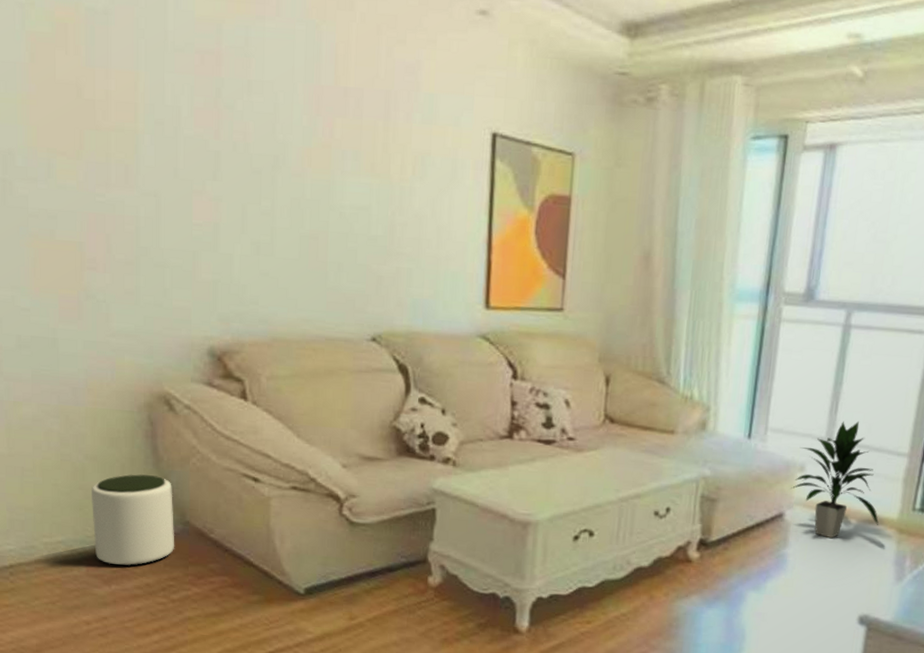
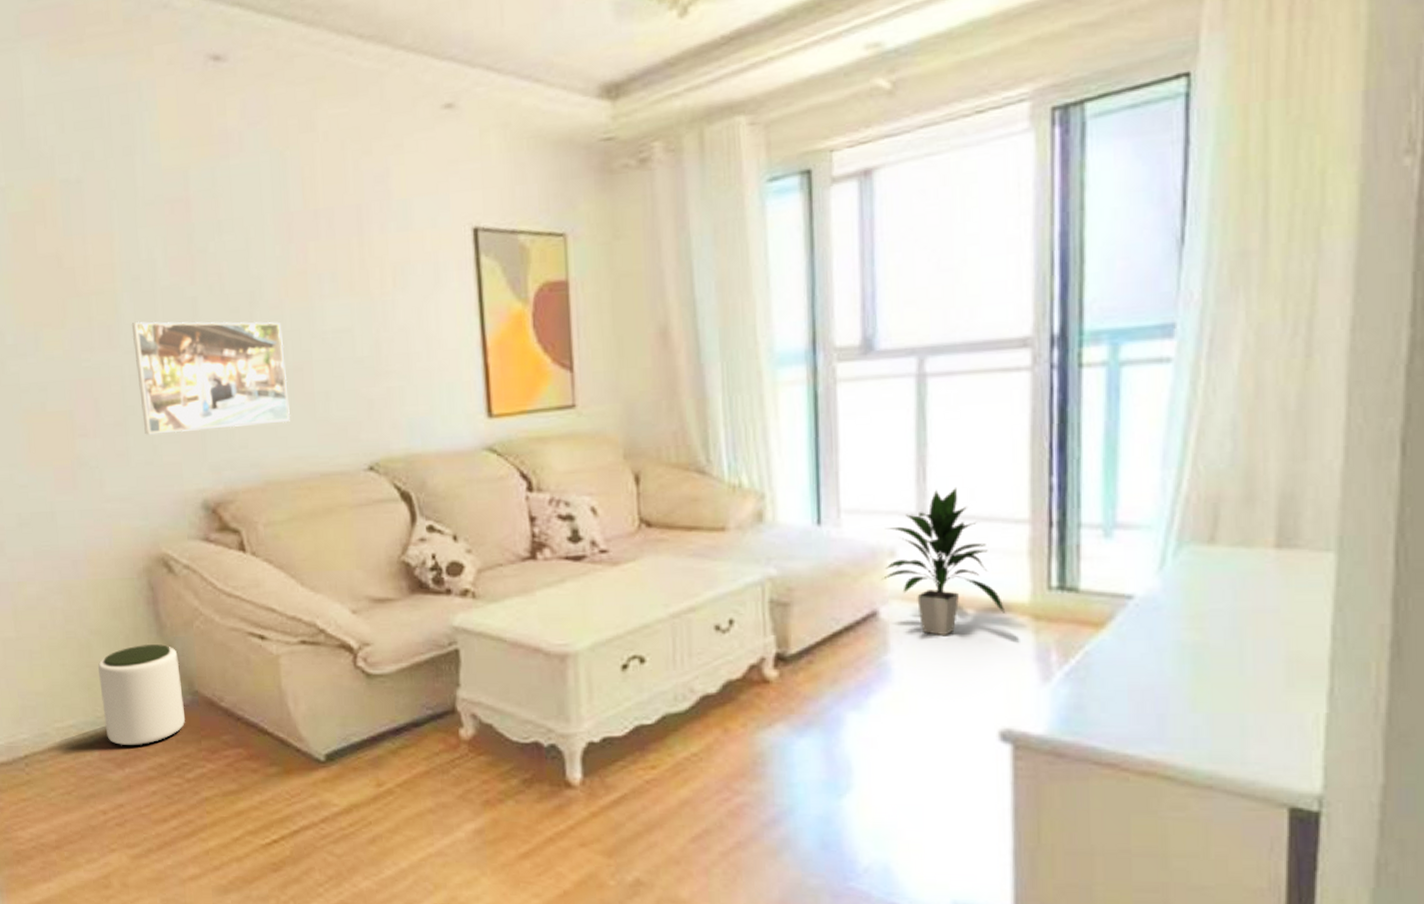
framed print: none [150,165,303,286] -> present [131,321,291,435]

